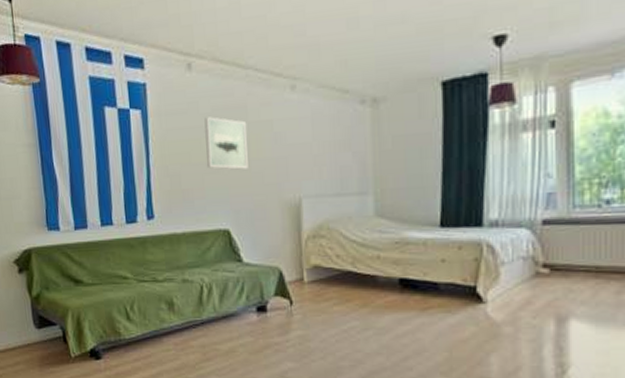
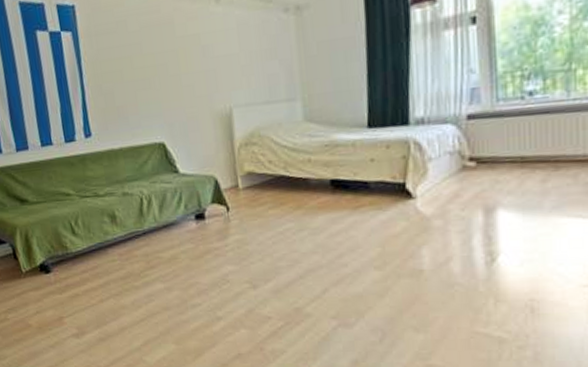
wall art: present [204,117,248,170] -> none [133,34,179,85]

